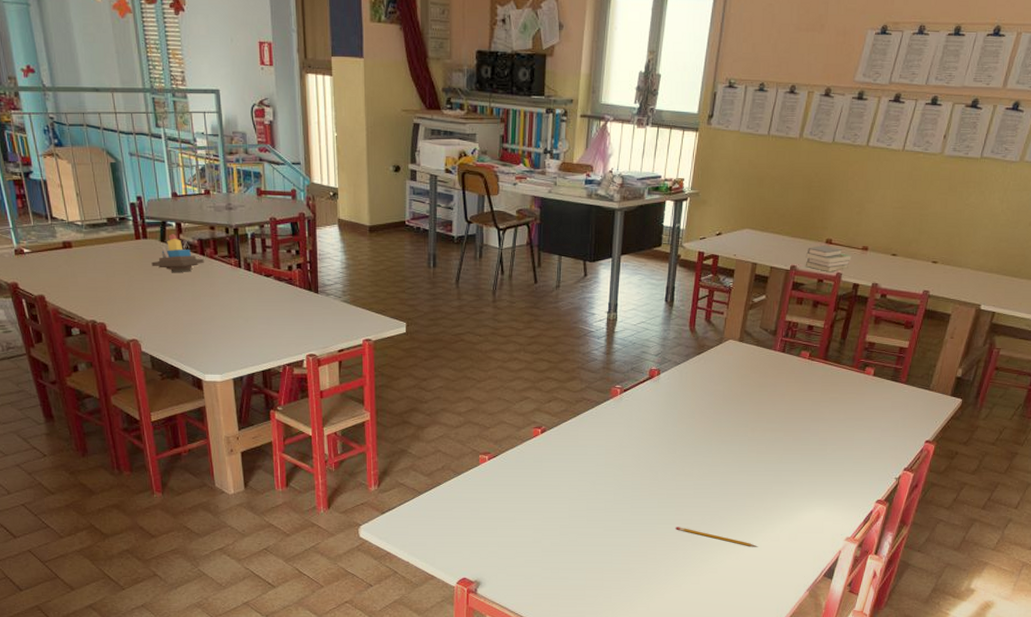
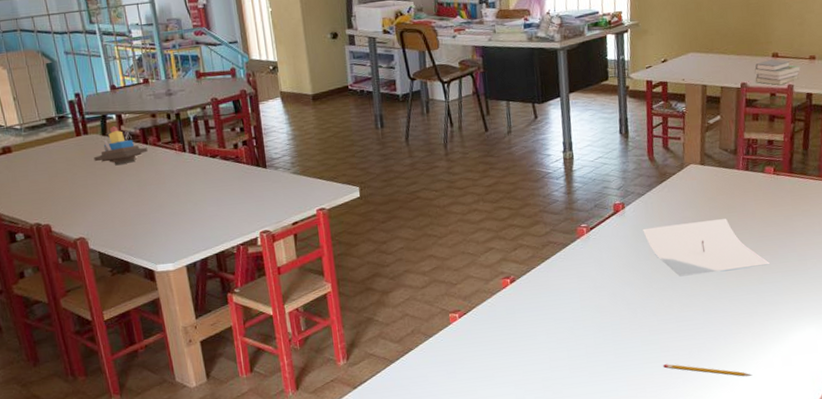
paper sheet: none [674,396,792,447] -> present [643,219,771,277]

